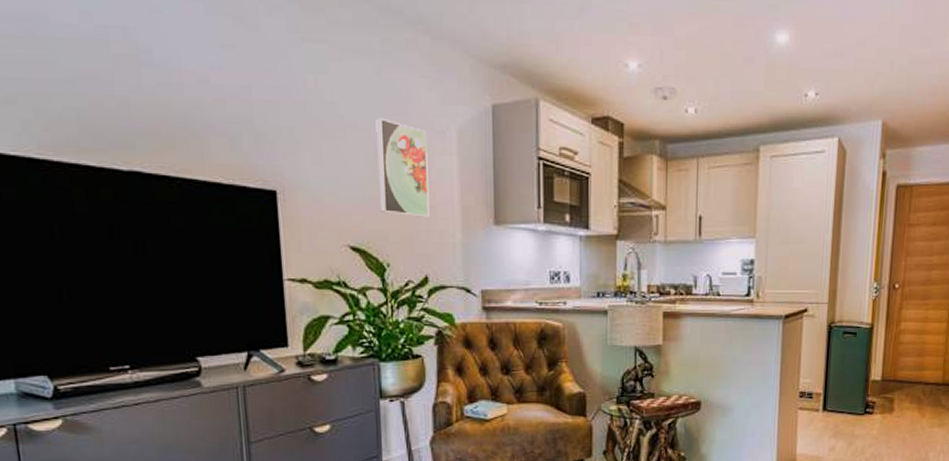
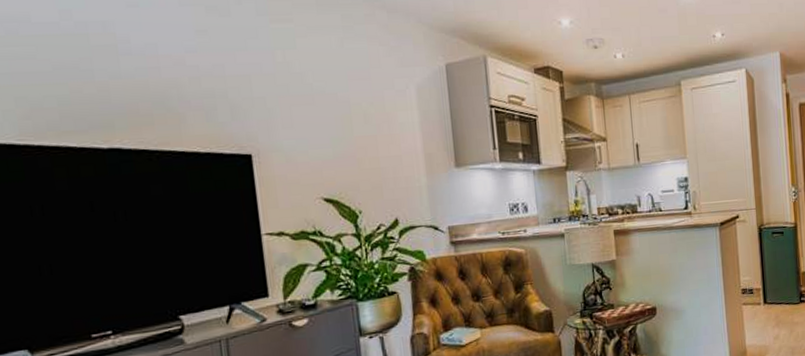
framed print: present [375,118,430,217] -> none [341,82,396,167]

